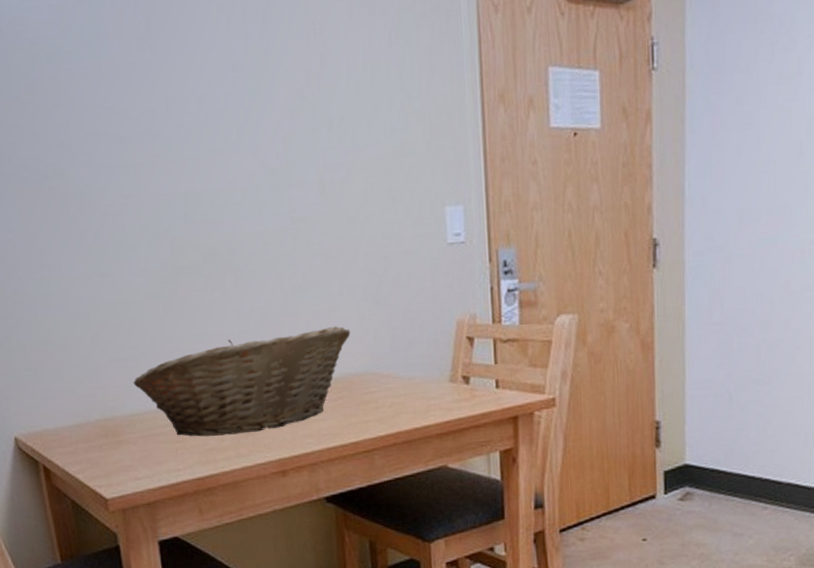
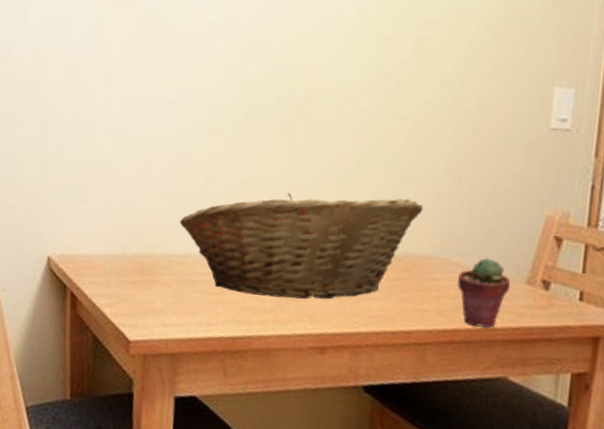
potted succulent: none [391,365,437,428] -> present [457,258,511,329]

